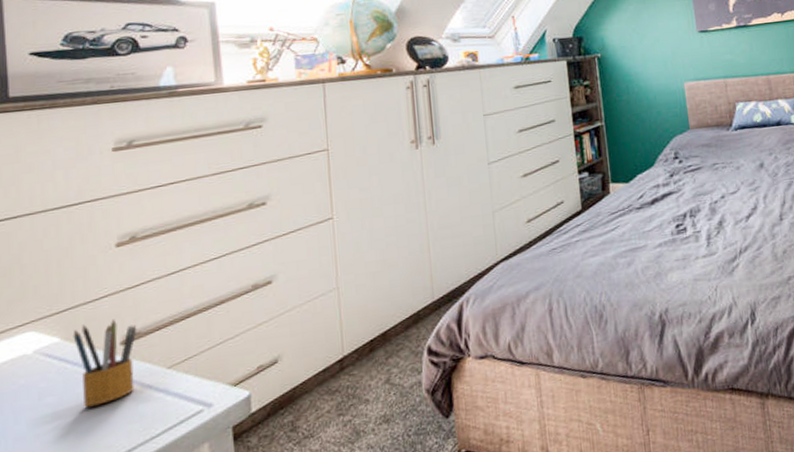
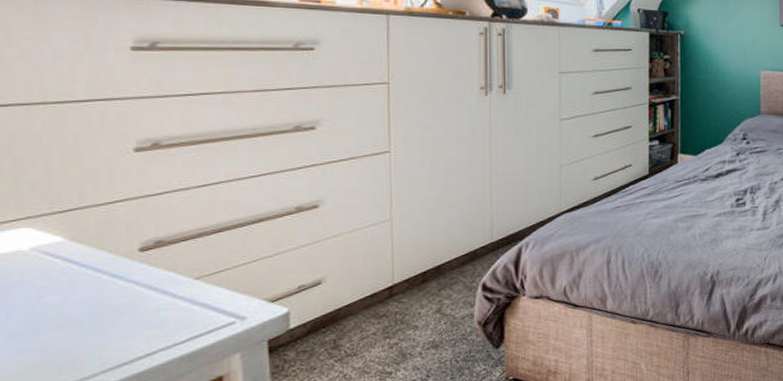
pencil box: present [73,319,137,407] -> none [80,225,160,309]

